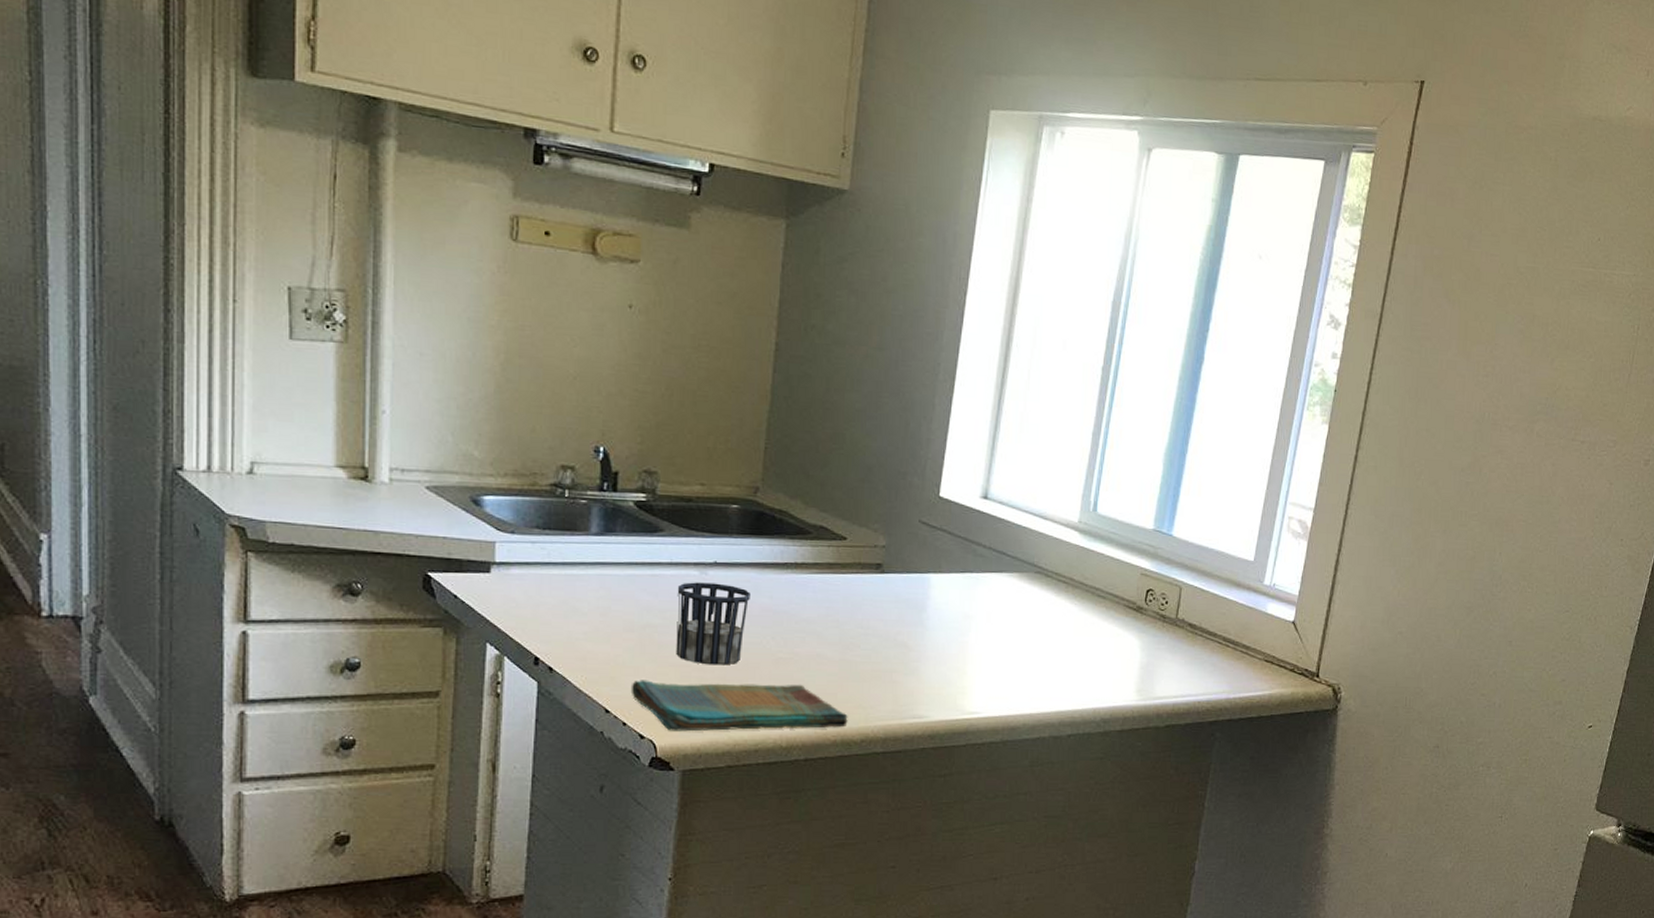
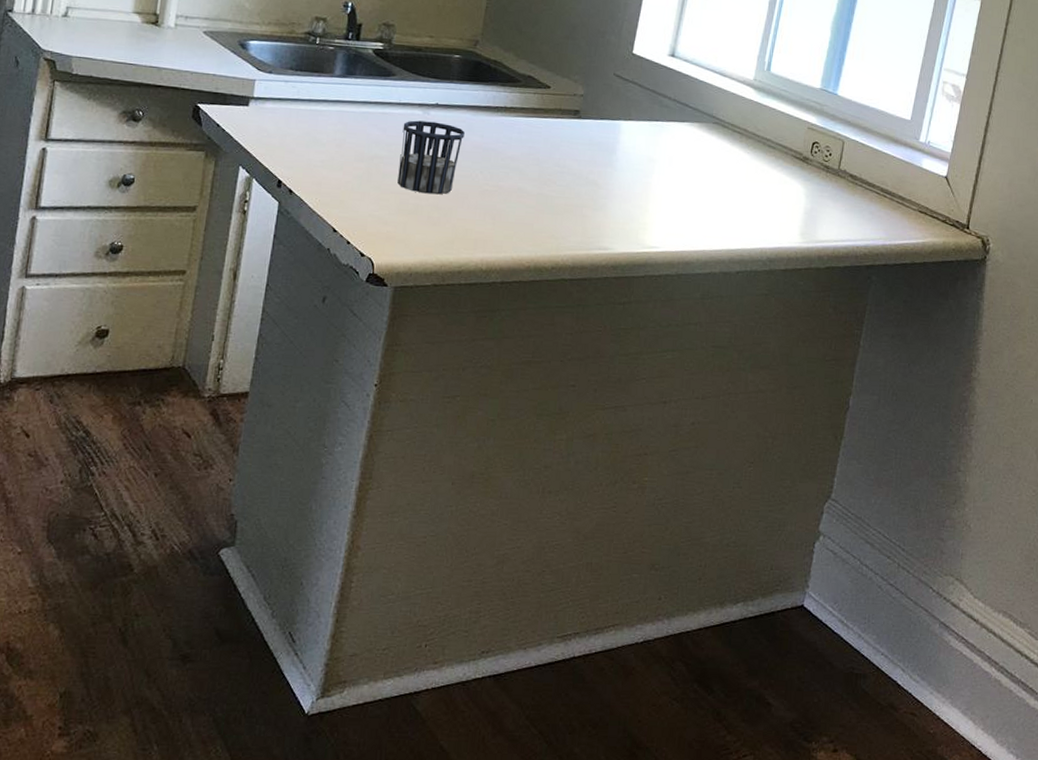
dish towel: present [630,680,848,732] -> none [356,204,542,255]

